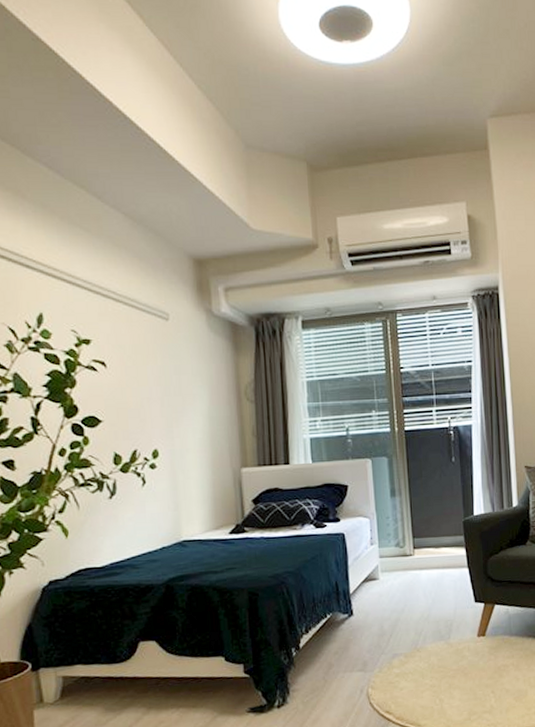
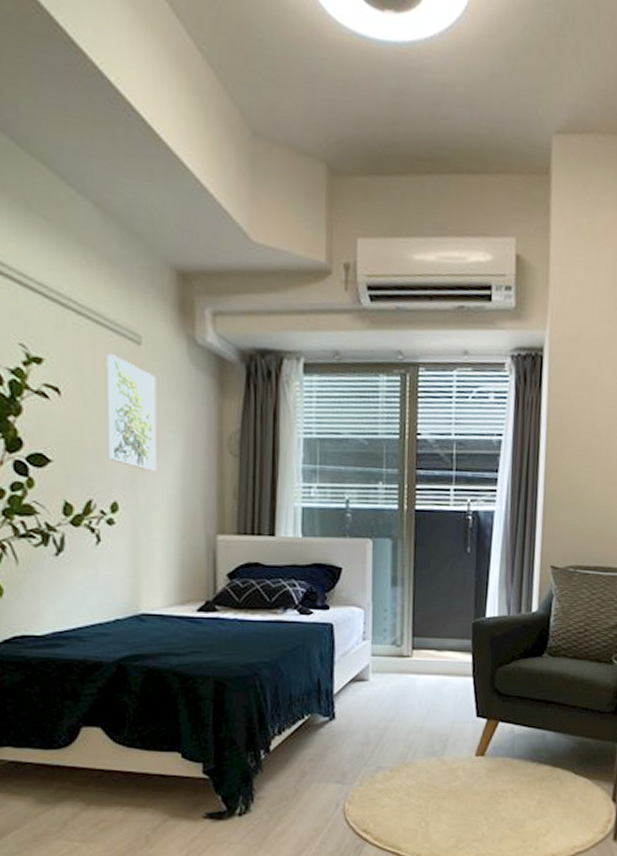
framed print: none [141,331,188,421] -> present [107,354,156,471]

